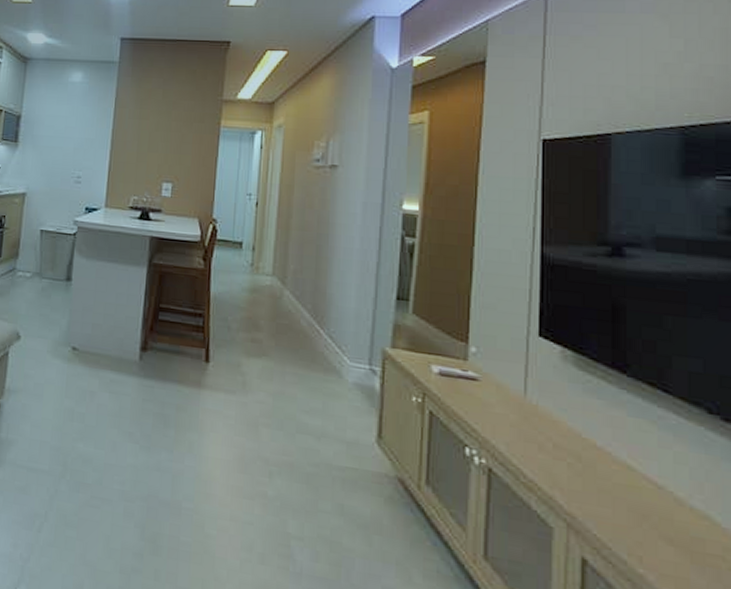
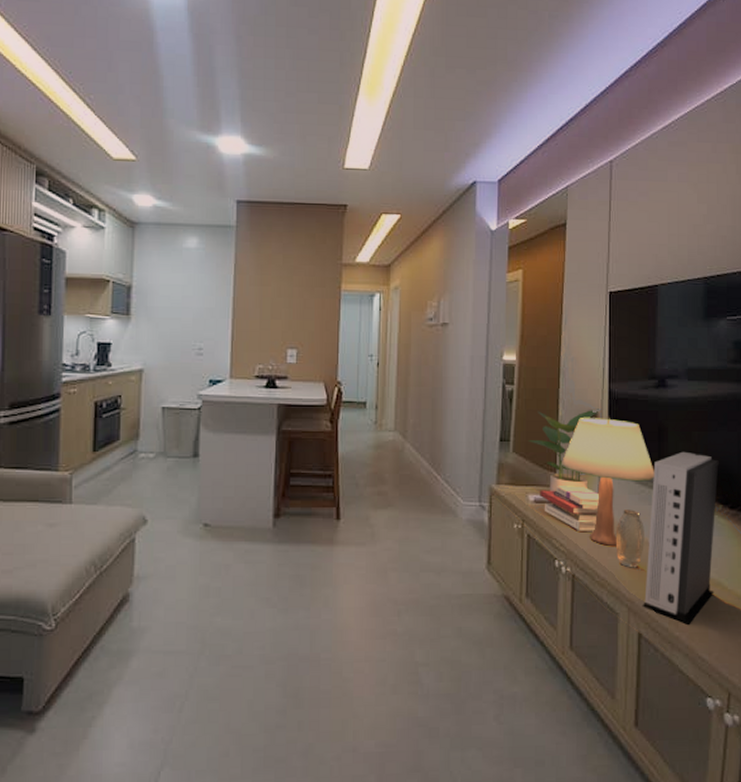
potted plant: none [433,270,529,379] -> present [528,409,600,503]
books: none [446,359,526,422] -> present [540,486,599,533]
table lamp: none [474,283,606,443] -> present [561,415,654,546]
vase: none [549,400,591,475] -> present [615,509,644,568]
video game console: none [587,338,705,564] -> present [642,451,719,626]

